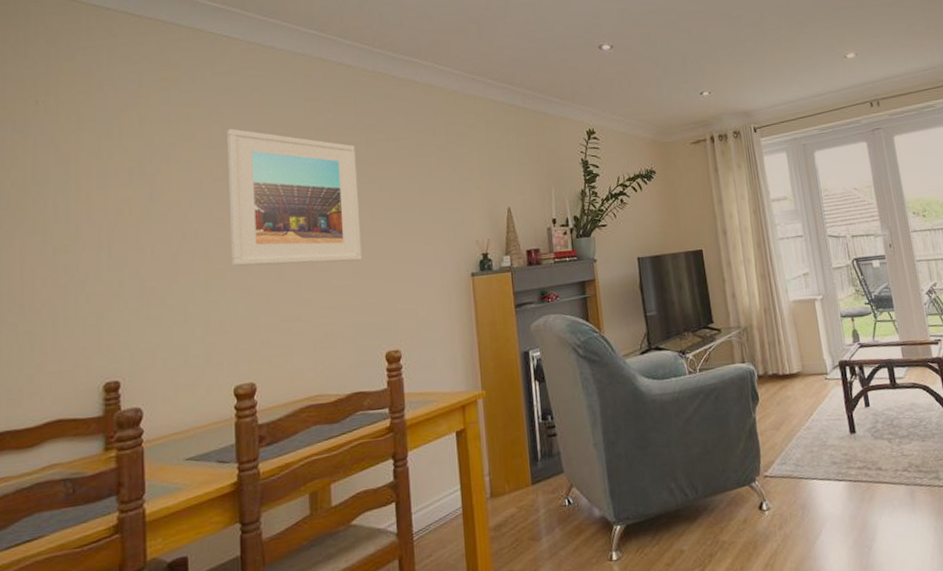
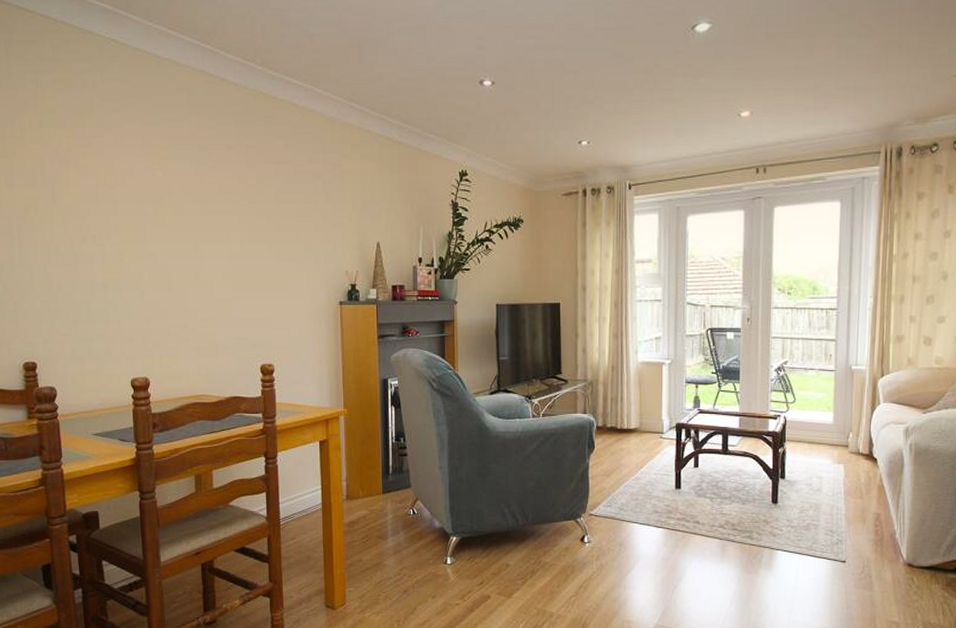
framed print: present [227,129,362,267] -> none [118,138,241,278]

